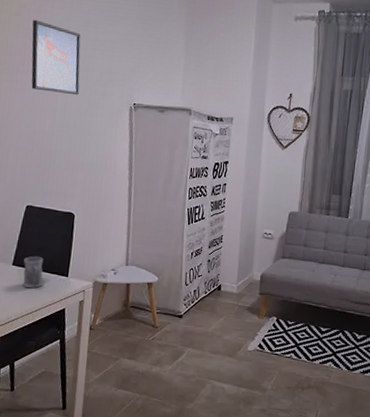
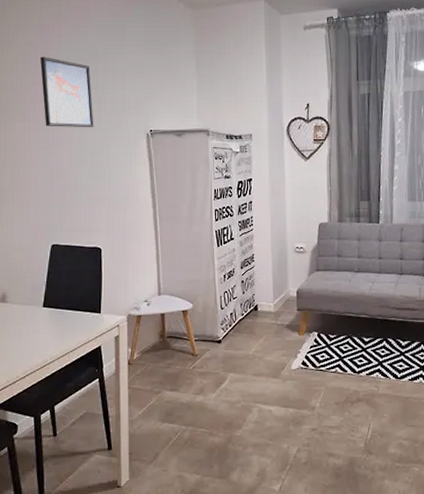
mug: present [22,256,44,289] -> none [54,296,76,329]

